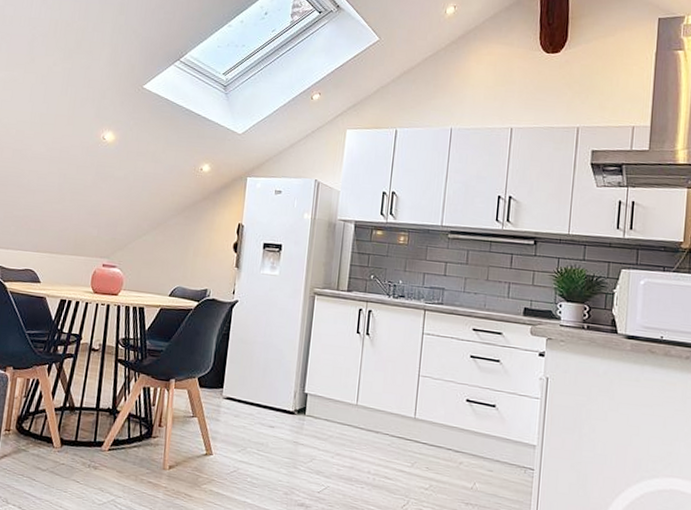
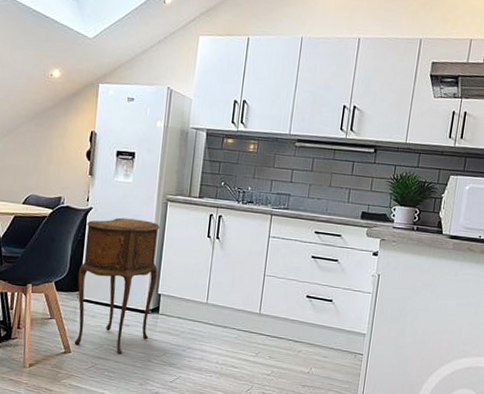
side table: none [216,311,308,459] -> present [74,217,161,354]

